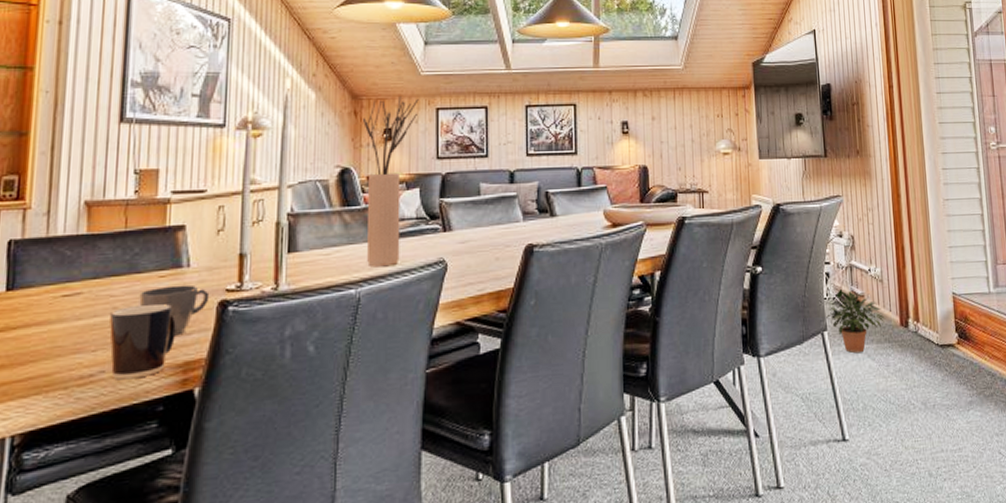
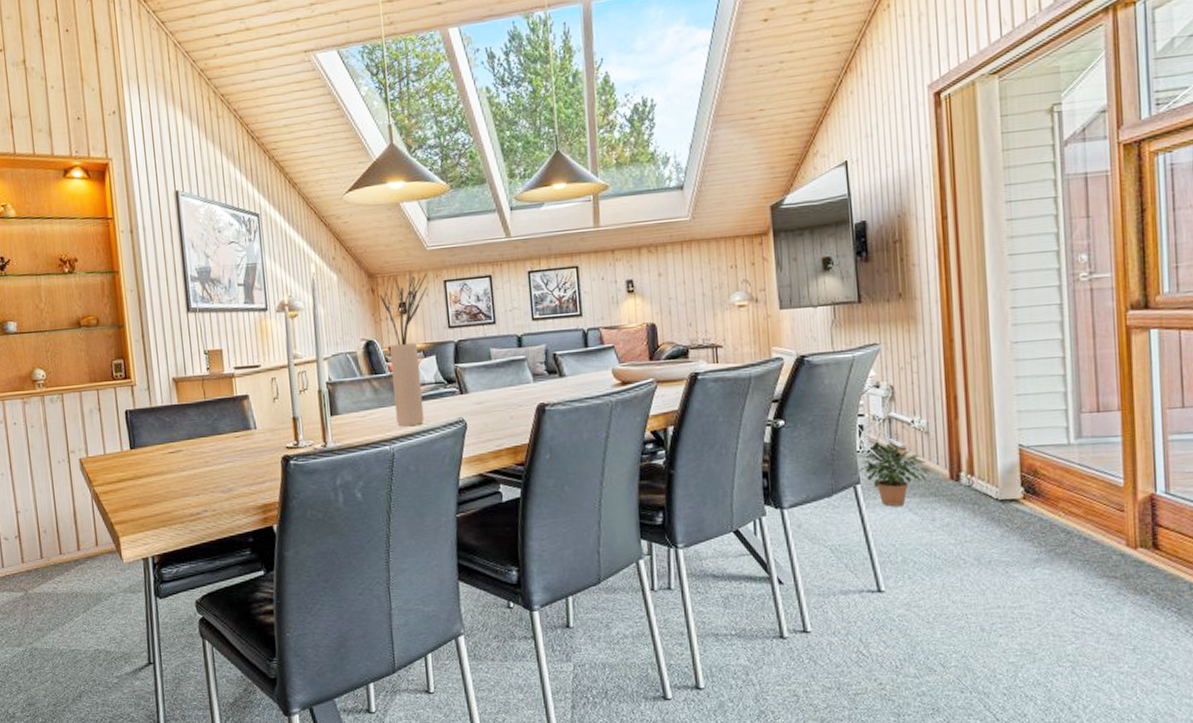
mug: present [109,303,176,380] -> none [204,458,254,517]
cup: present [139,284,210,336] -> none [223,443,275,484]

